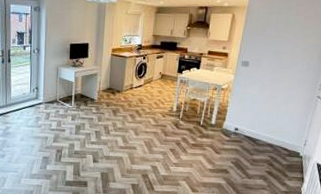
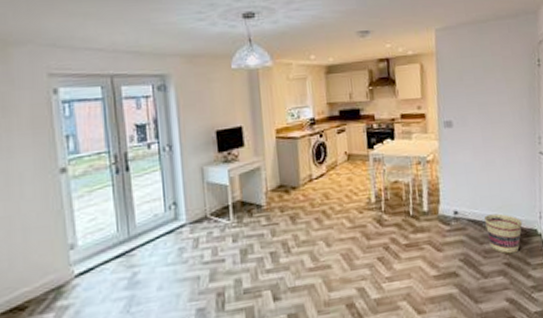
basket: none [258,135,289,166] -> present [484,213,523,254]

